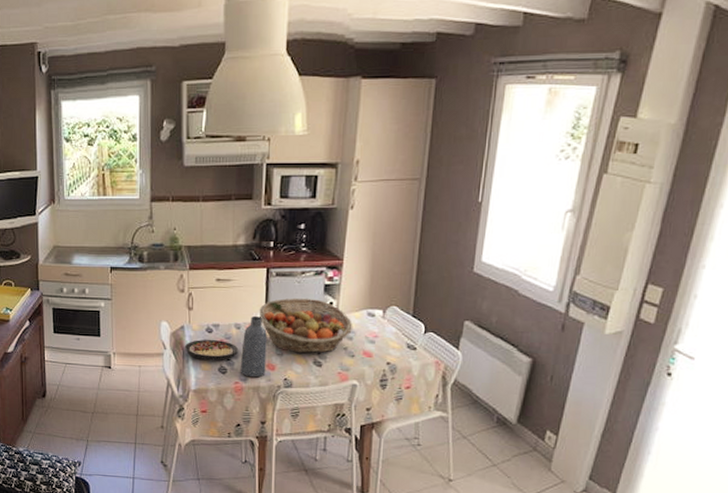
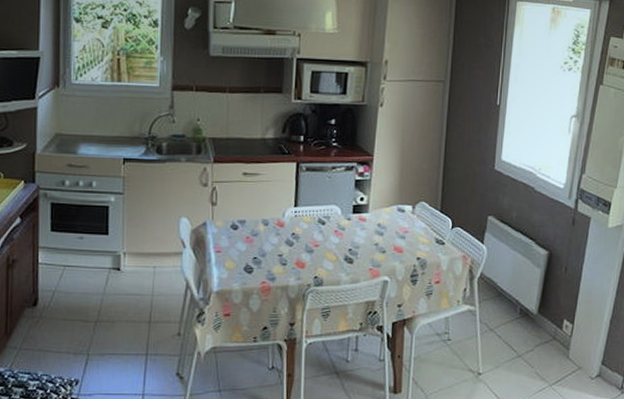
plate: present [184,340,239,361] -> none [206,237,267,260]
vase: present [240,317,267,378] -> none [267,212,297,276]
fruit basket: present [259,297,352,354] -> none [288,193,383,250]

